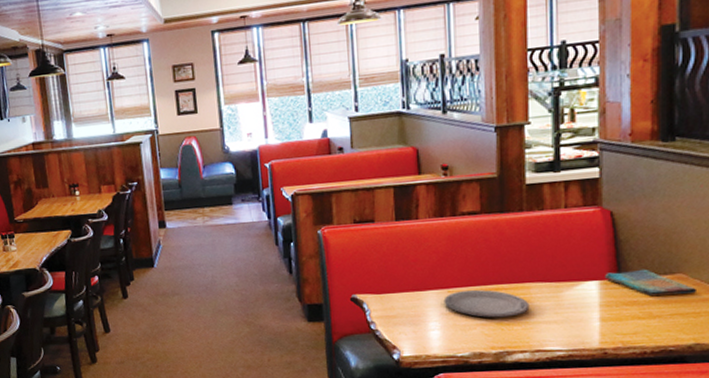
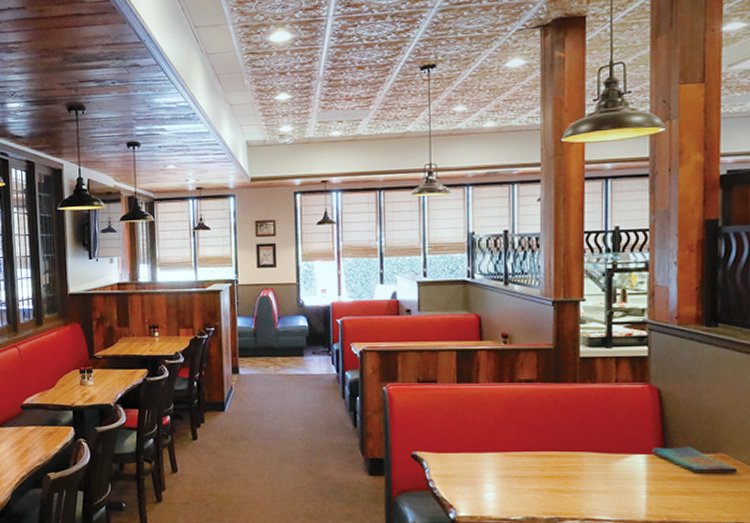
plate: present [443,289,530,318] -> none [499,454,581,484]

